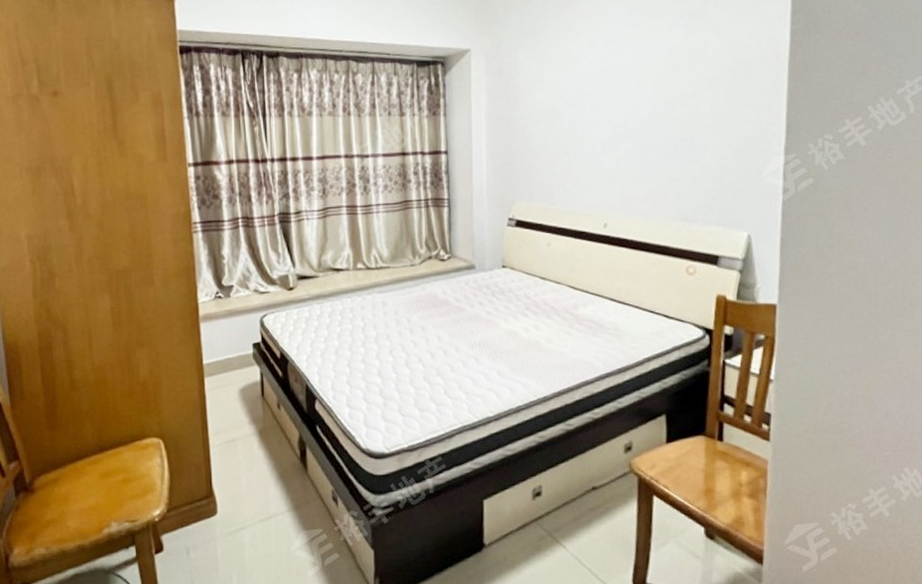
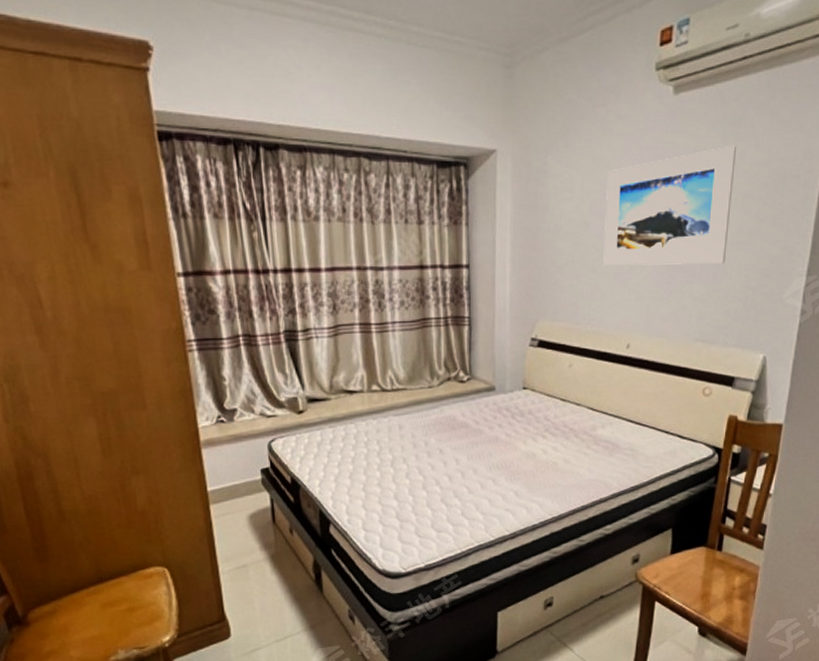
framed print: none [575,35,700,149] -> present [603,145,737,266]

